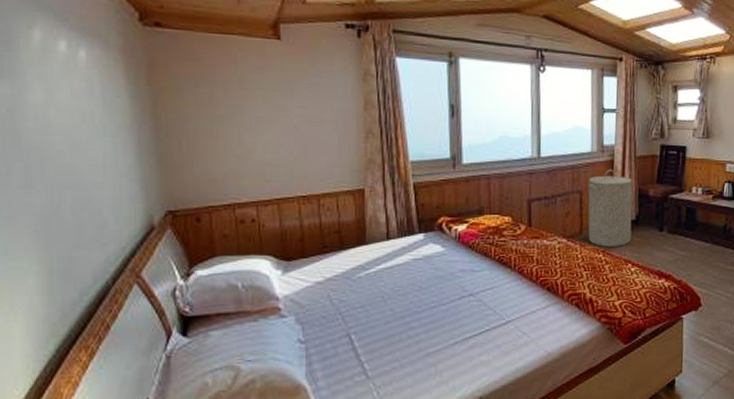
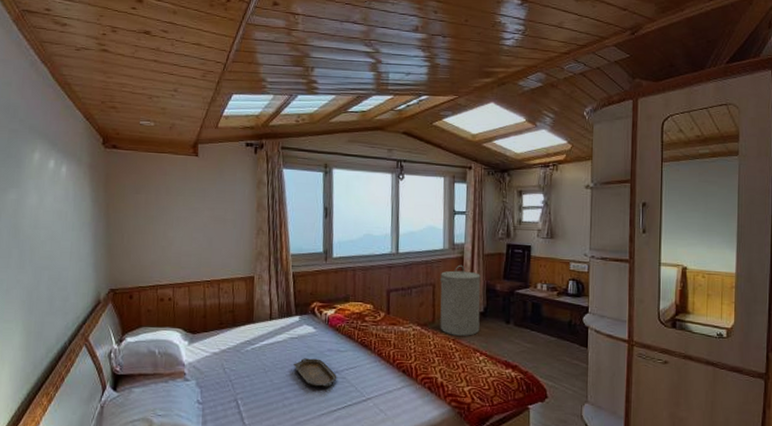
serving tray: none [419,281,472,314] -> present [294,358,337,388]

